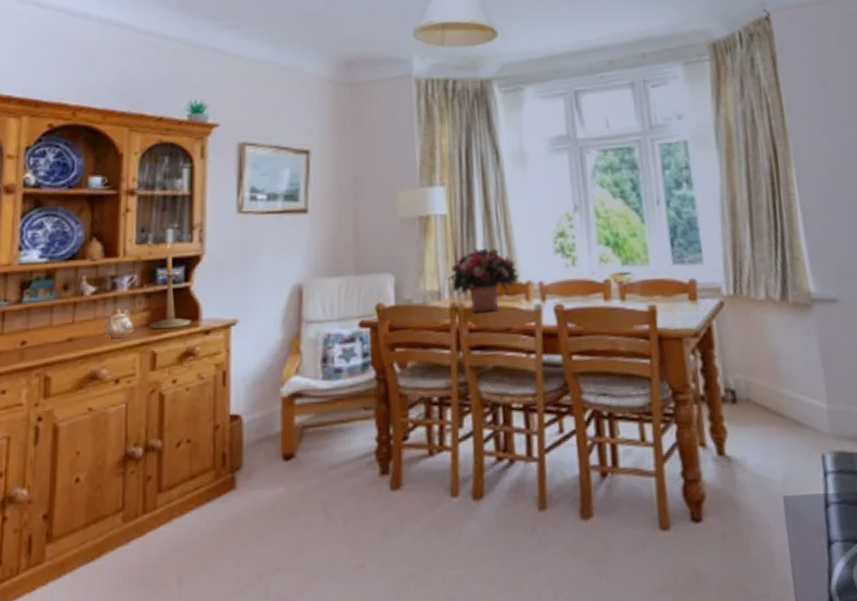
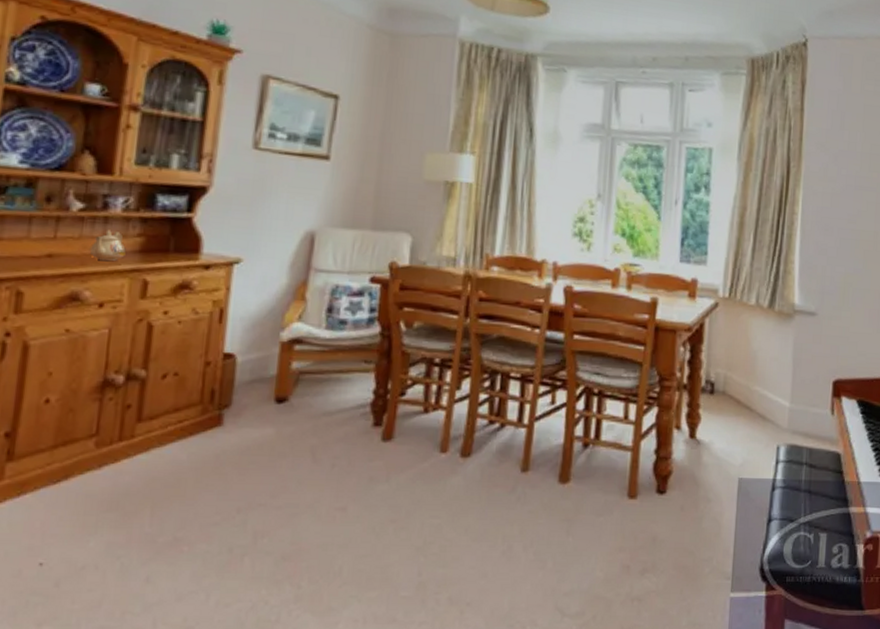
candlestick: present [149,243,192,330] -> none [143,169,191,259]
bouquet: present [447,248,519,313] -> none [465,221,535,285]

